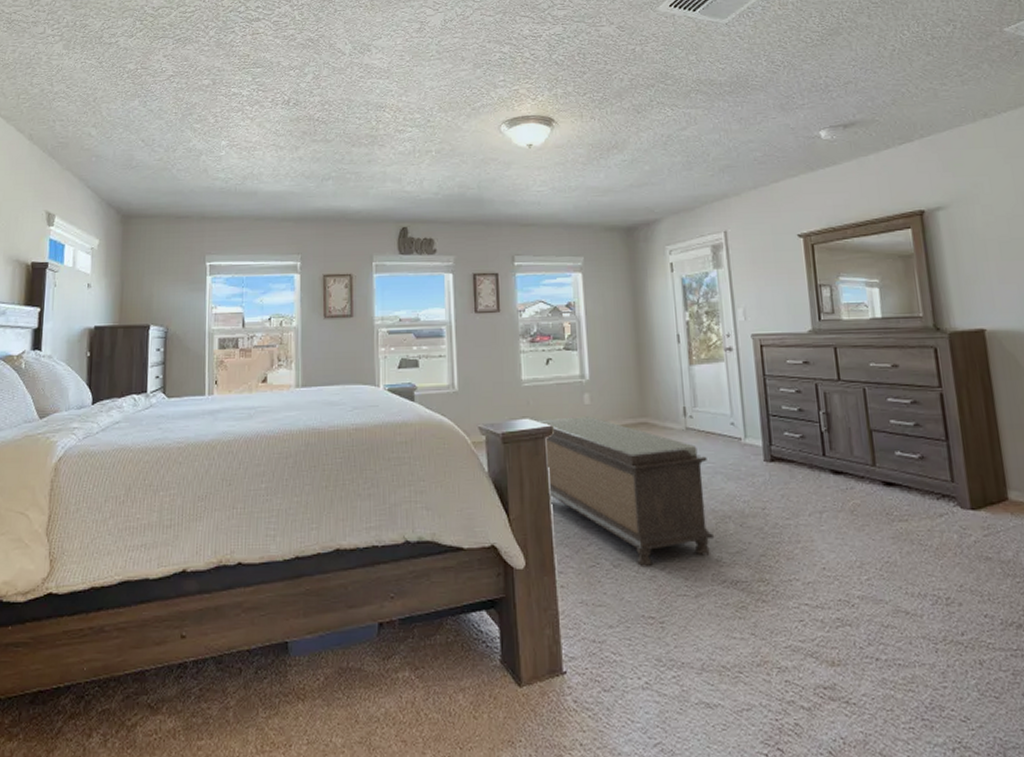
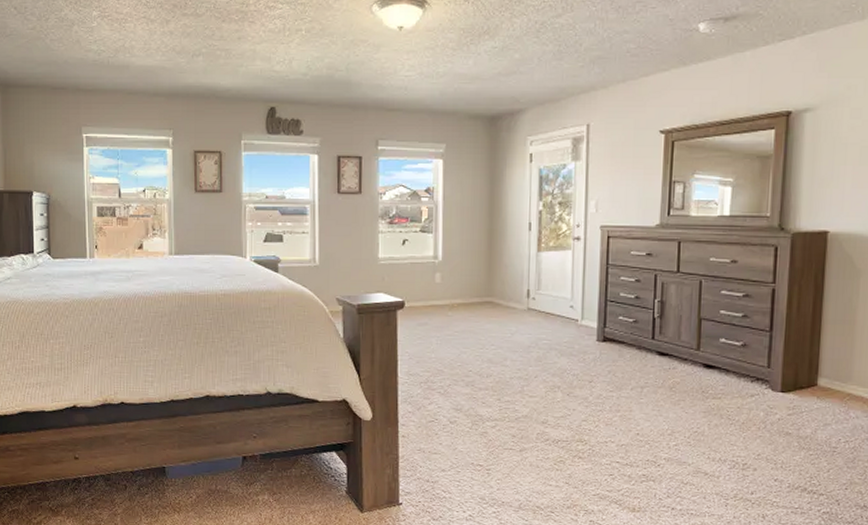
bench: present [537,416,713,568] -> none [391,293,544,425]

